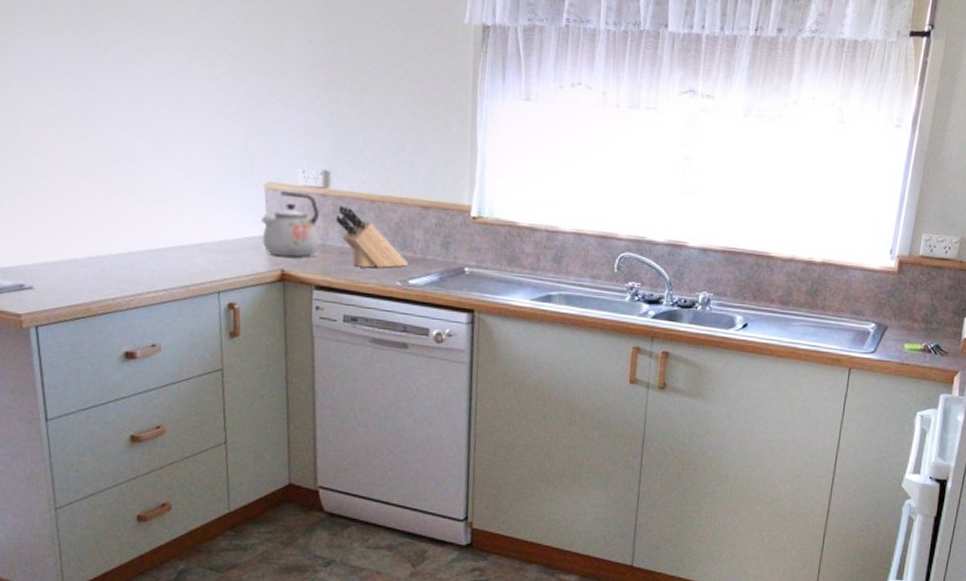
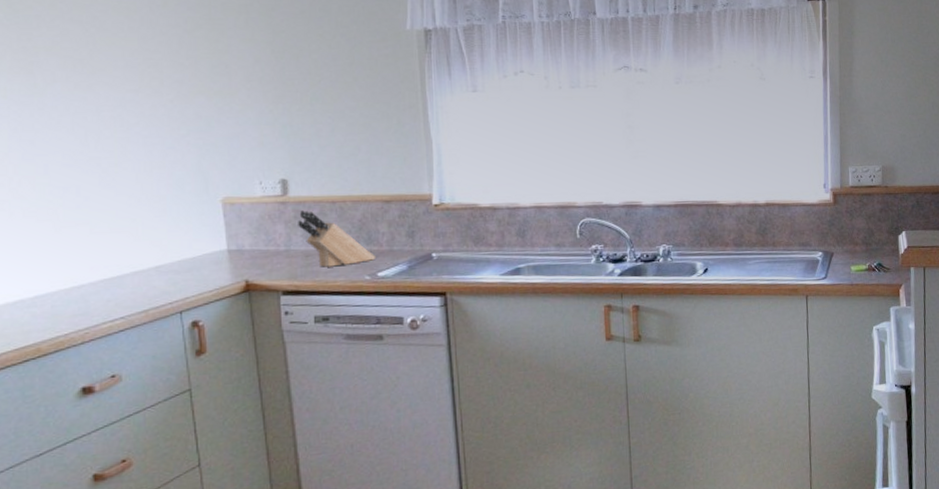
kettle: present [261,191,320,257] -> none [221,203,284,268]

